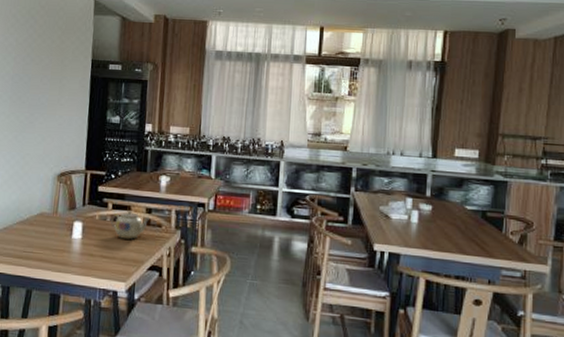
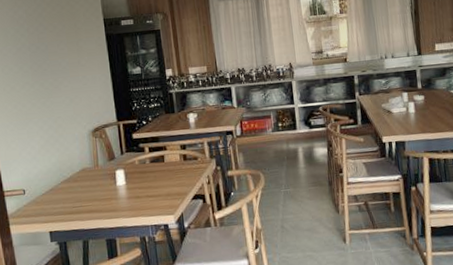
teapot: present [111,211,151,241] -> none [150,150,186,178]

